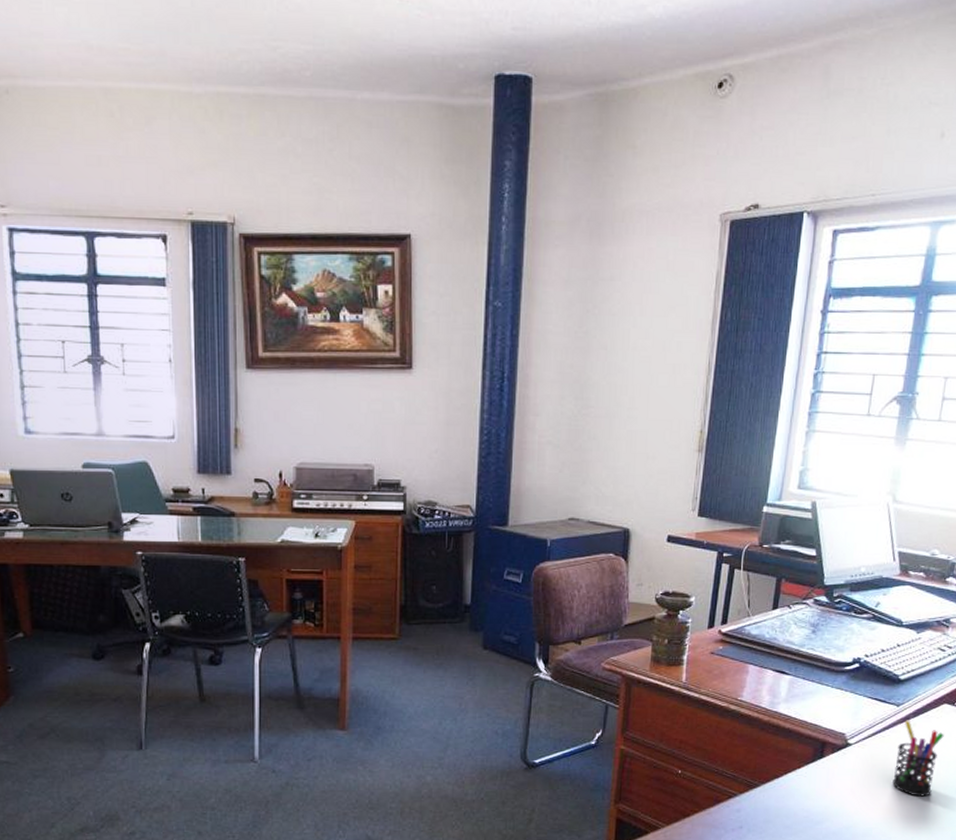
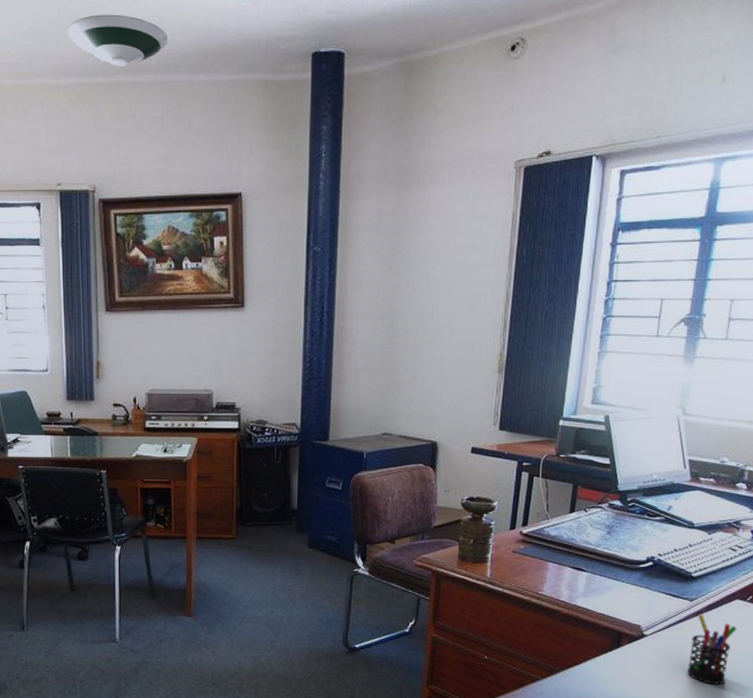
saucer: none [202,11,326,76] -> present [67,14,169,67]

